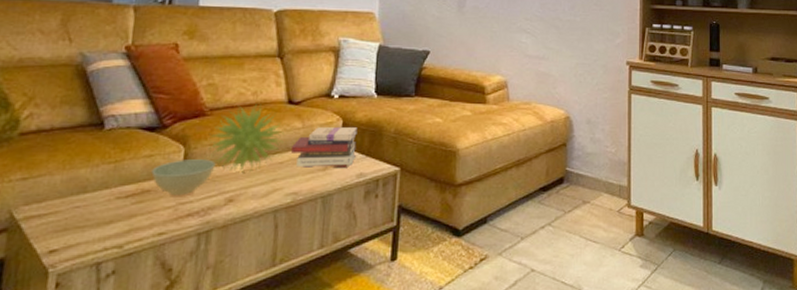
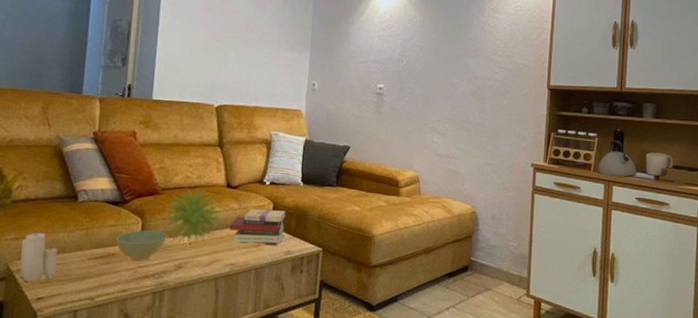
candle: none [27,166,77,231] -> present [20,229,58,282]
kettle: none [695,33,735,72] -> present [597,140,637,177]
mug: none [742,44,771,69] -> present [645,152,674,176]

